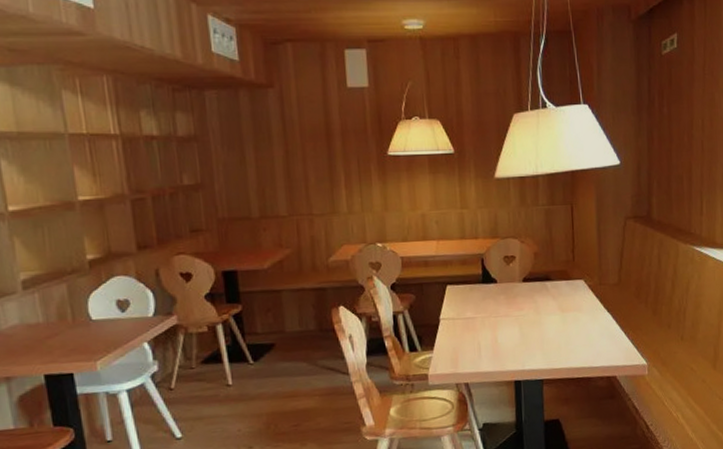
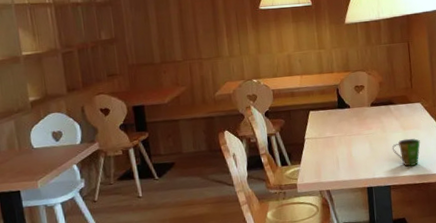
cup: none [546,322,582,357] -> present [392,138,421,167]

